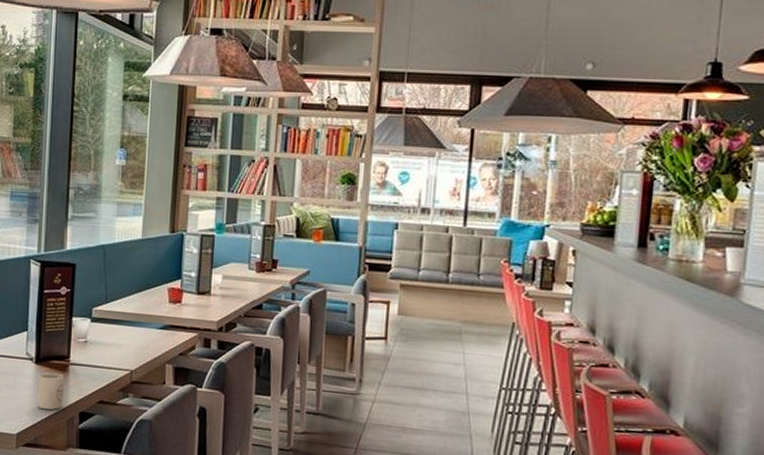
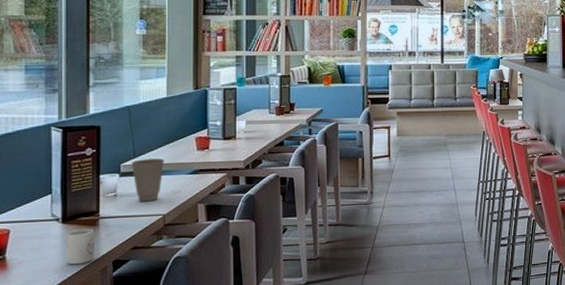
cup: none [102,305,135,354] -> present [131,158,164,202]

